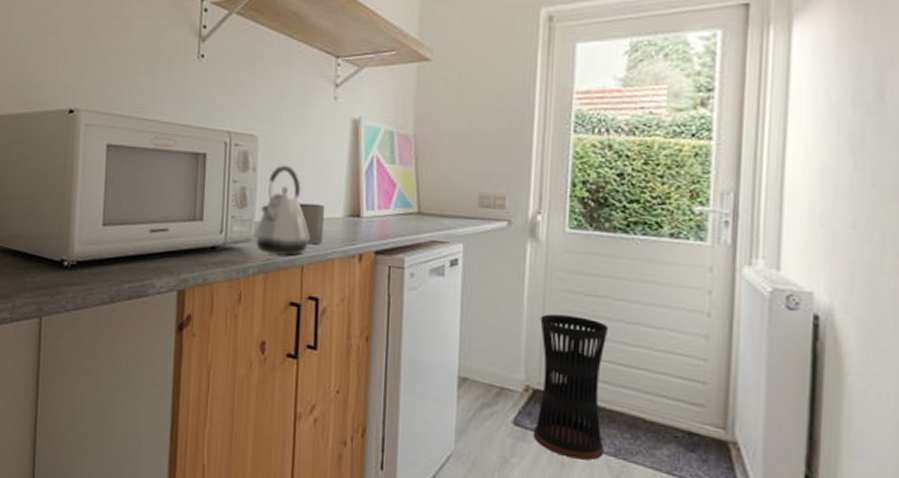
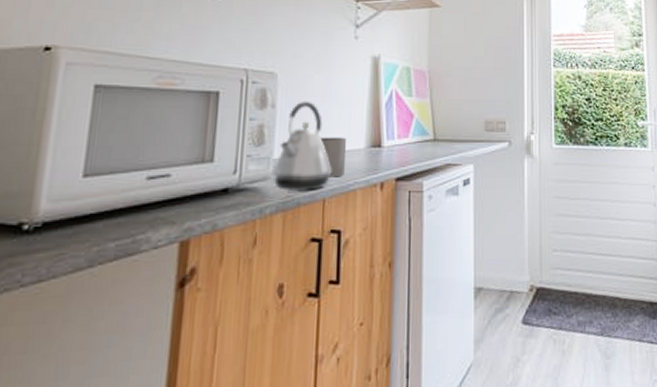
umbrella stand: present [534,314,609,460] -> none [538,218,594,345]

